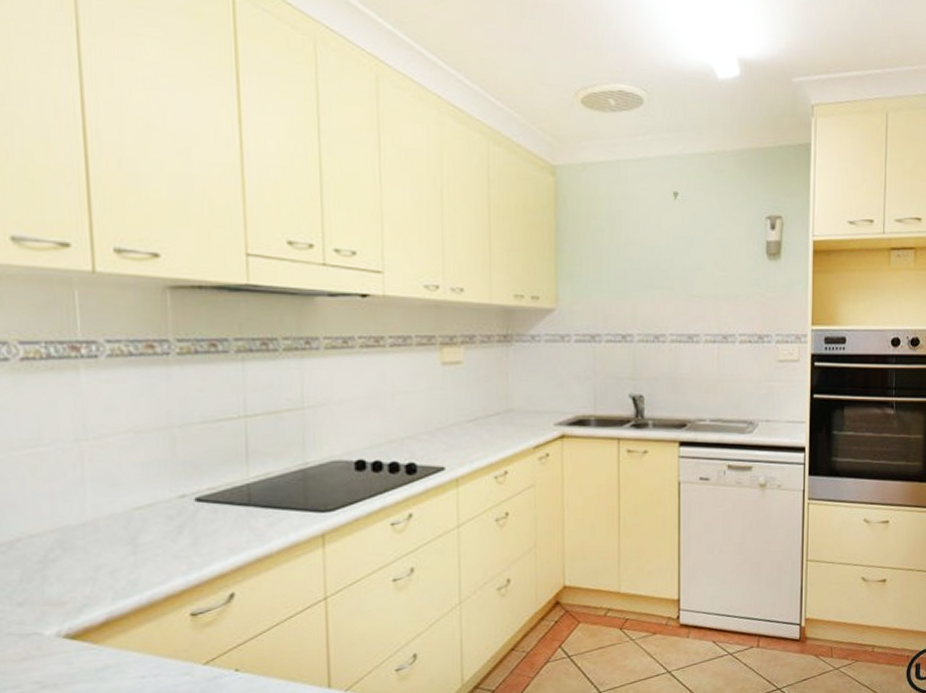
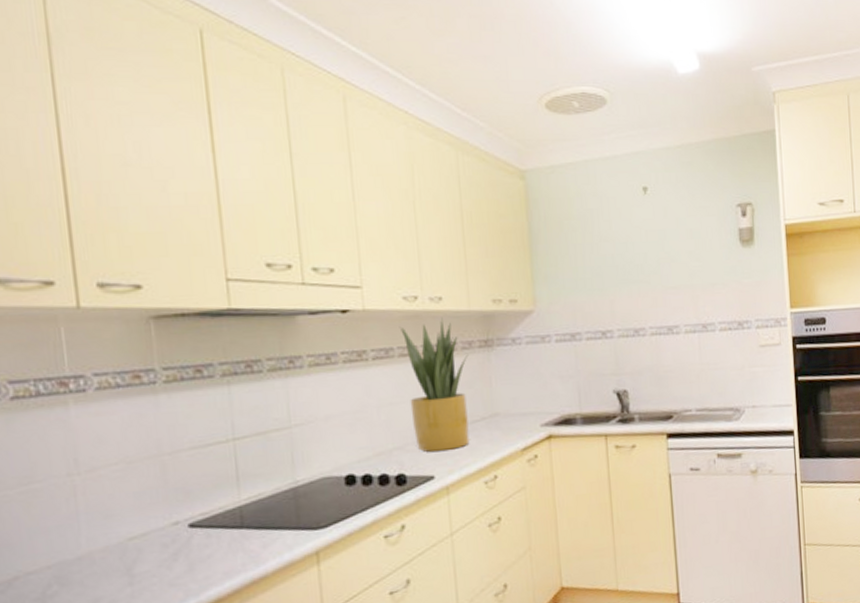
planter: none [418,308,487,443] -> present [399,317,470,452]

